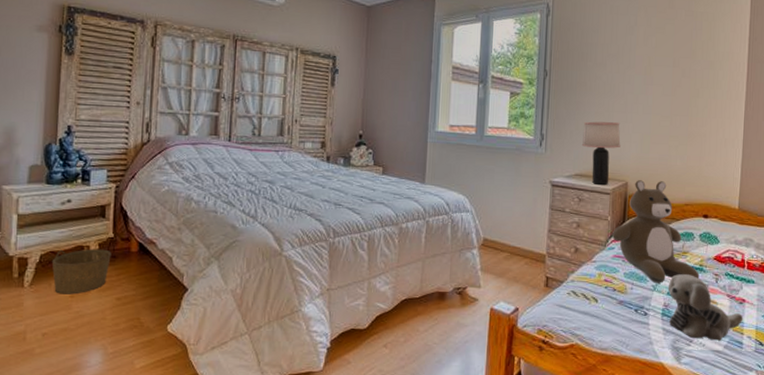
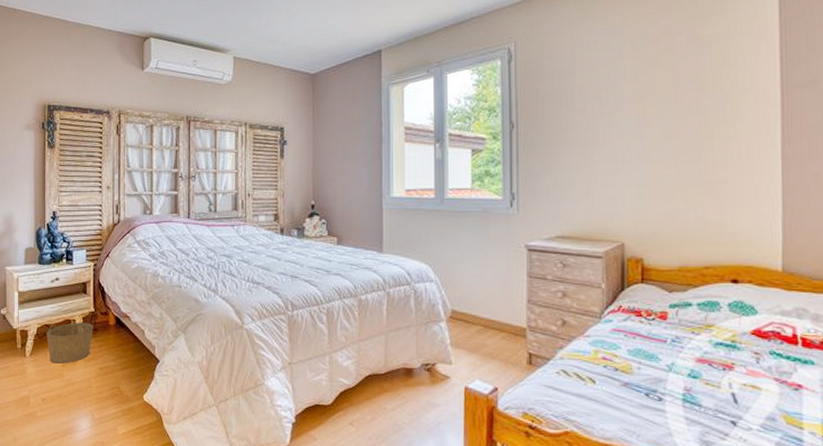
table lamp: present [582,121,621,186] -> none [562,175,612,248]
teddy bear: present [612,180,700,283] -> none [609,240,732,363]
plush toy: present [667,274,744,341] -> none [688,352,802,436]

